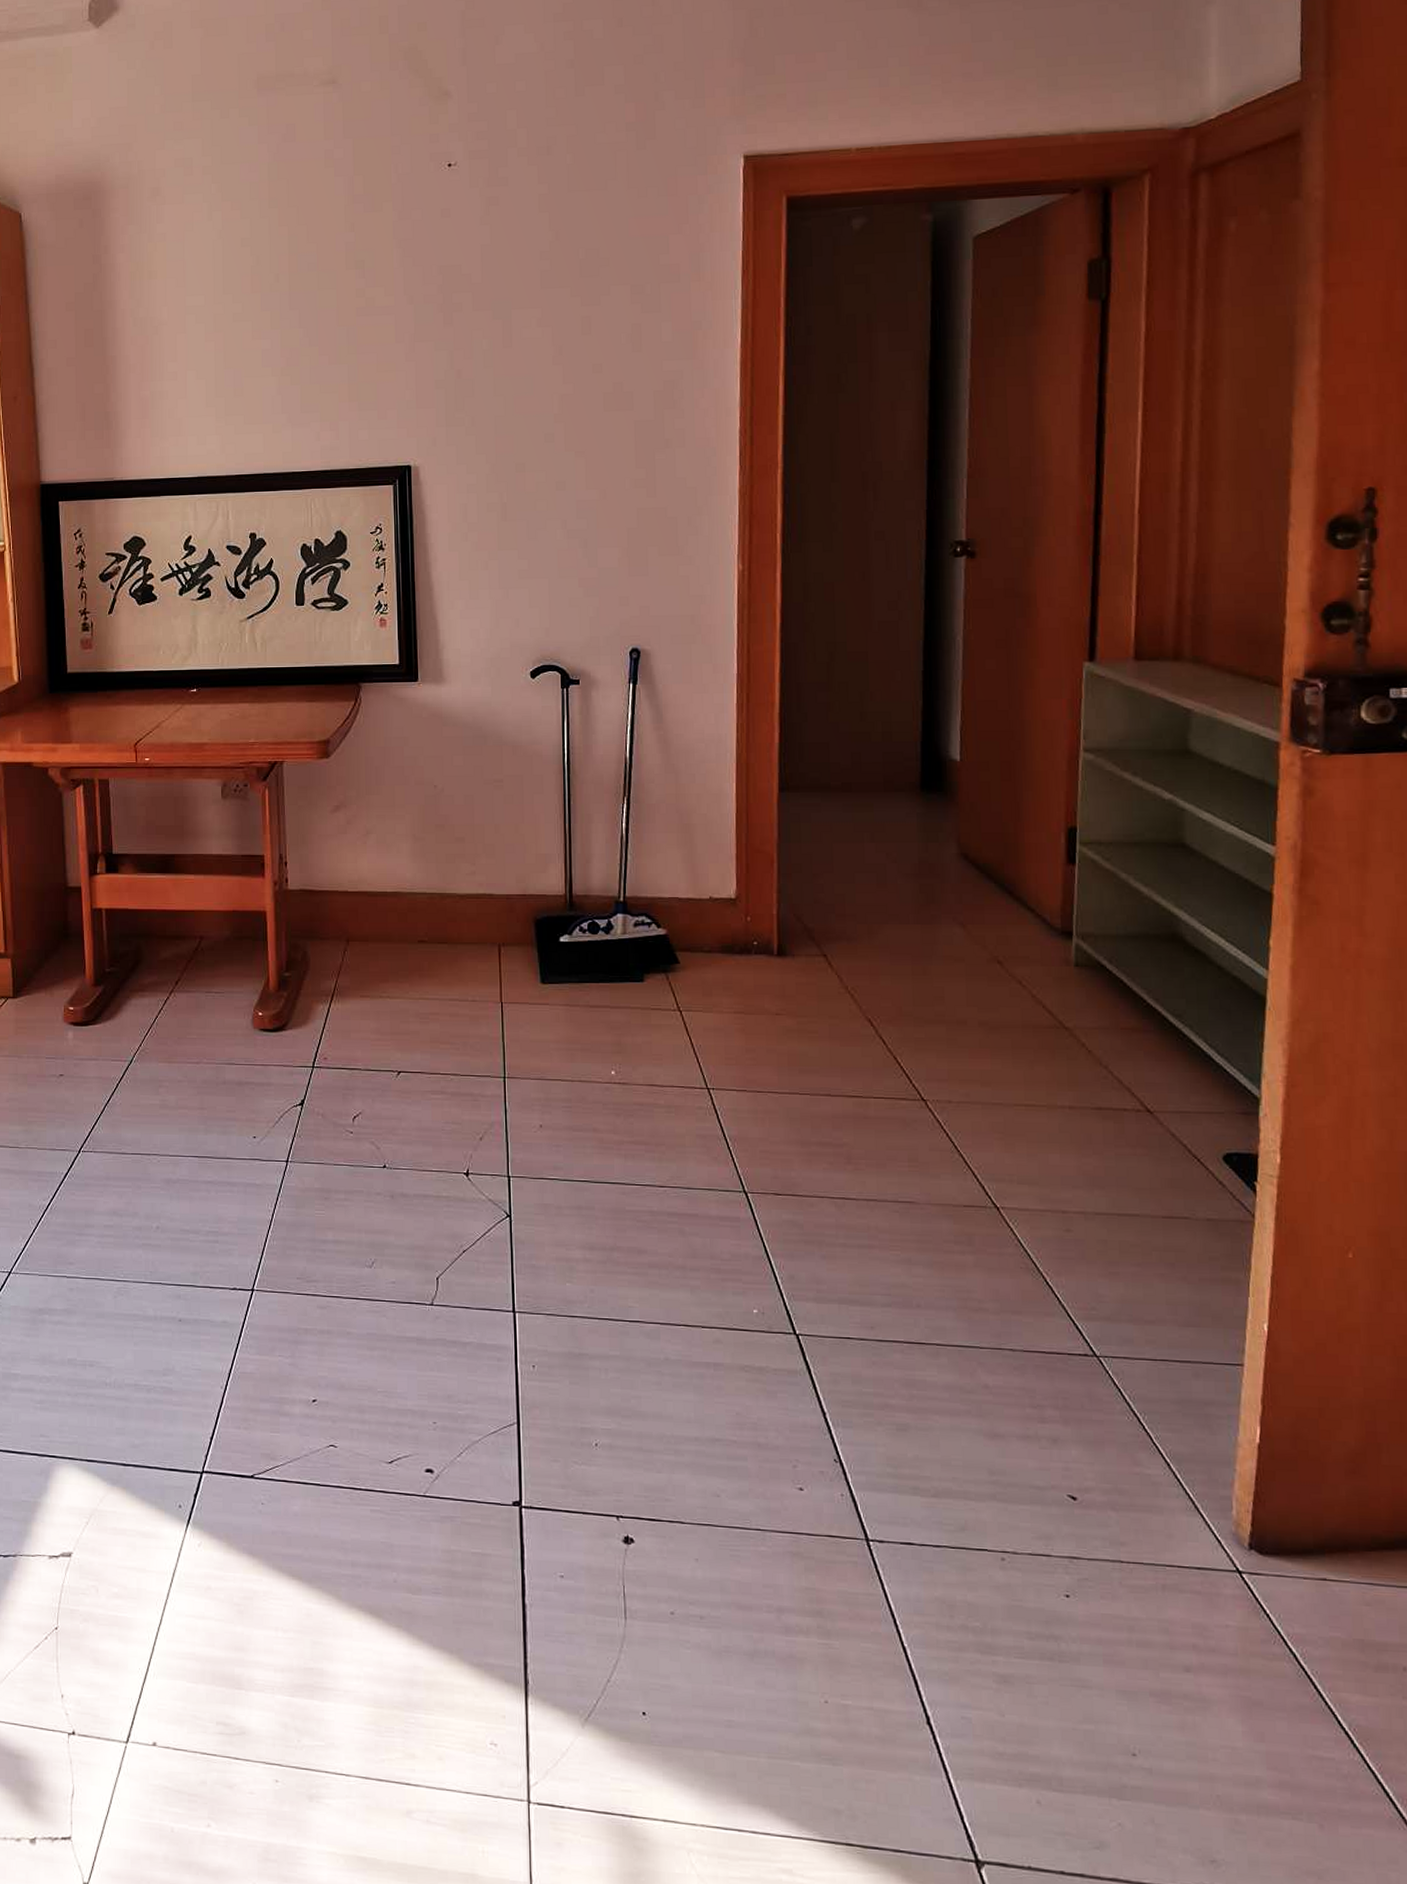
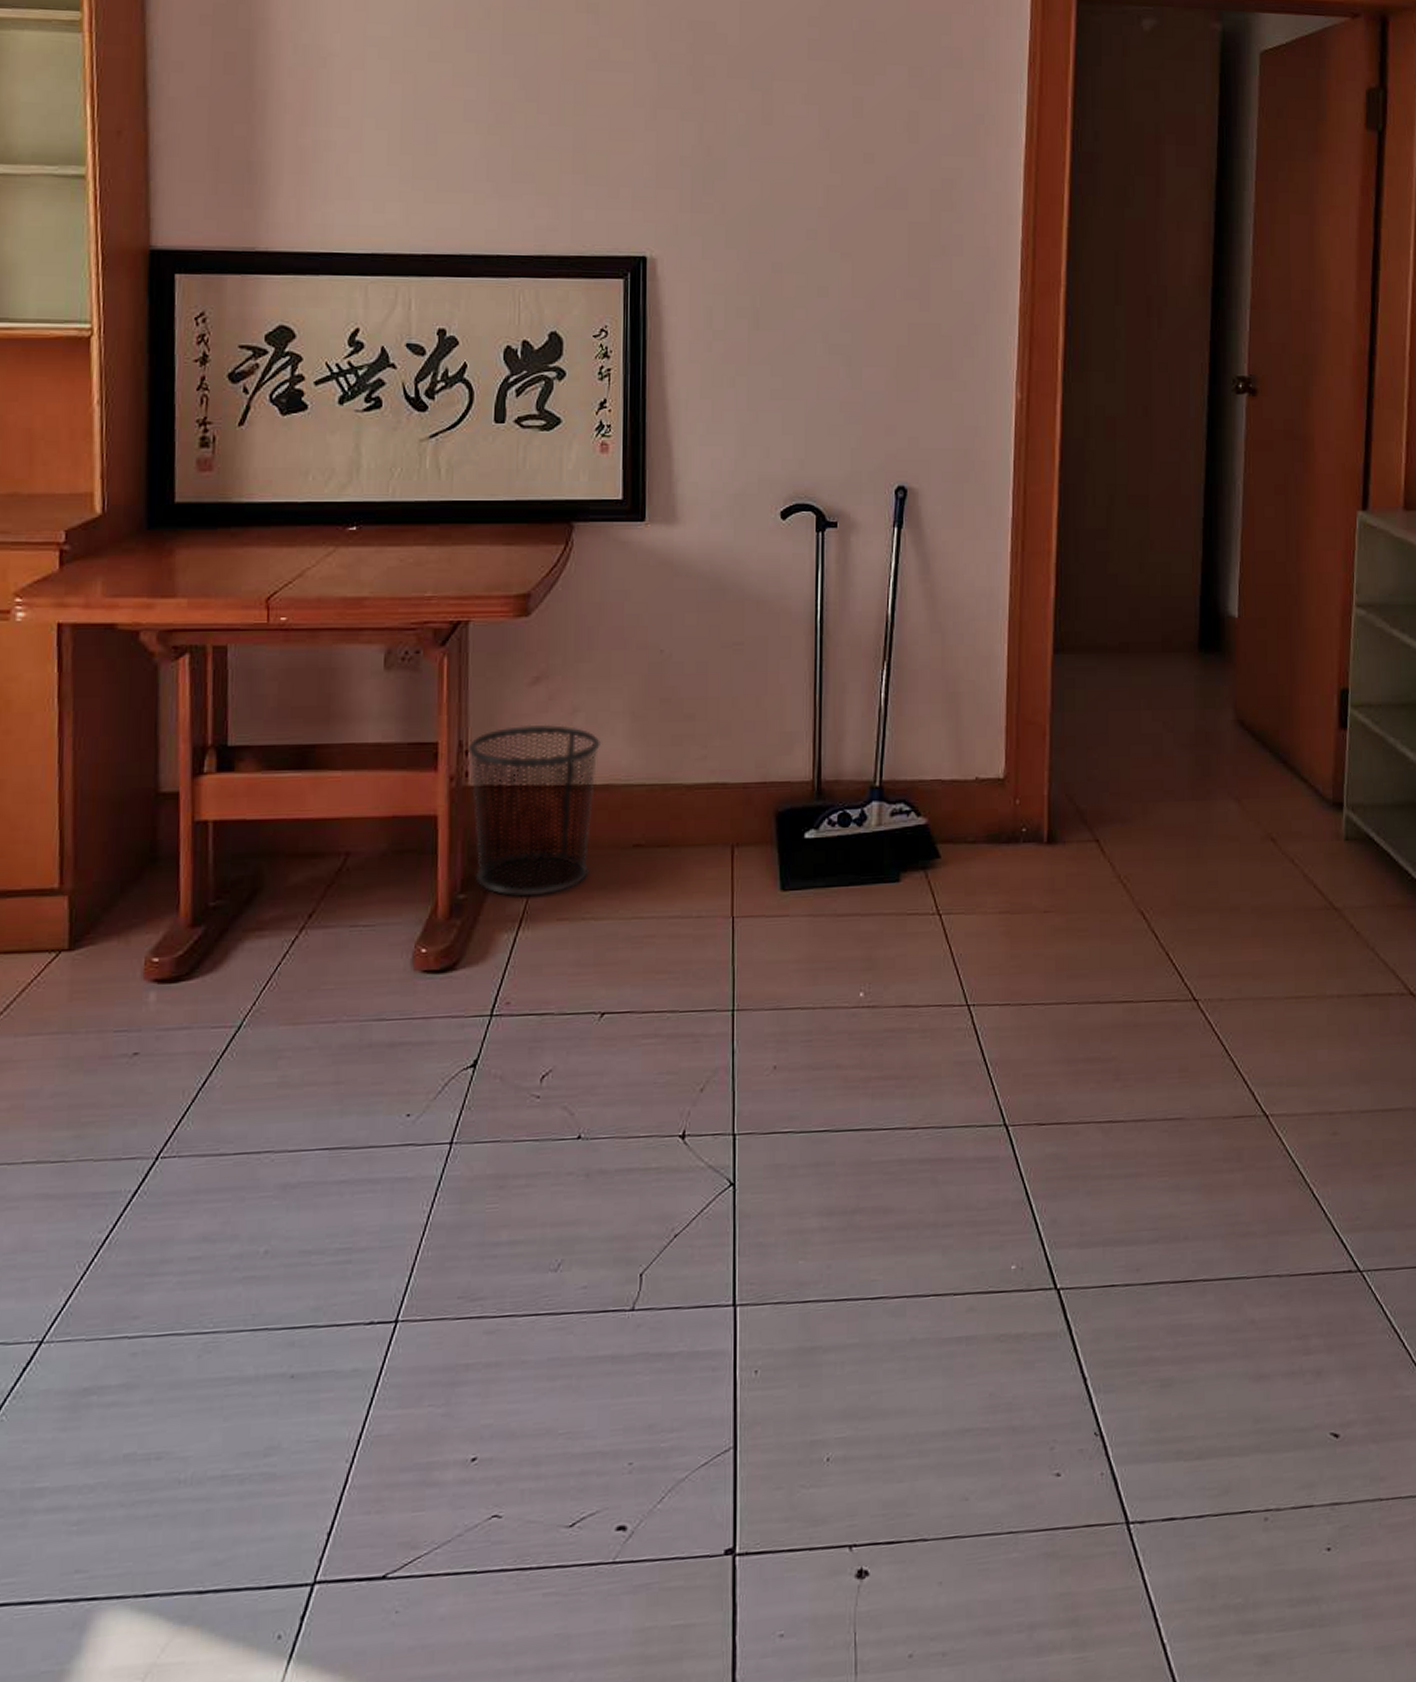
waste bin: none [286,843,390,977] -> present [467,724,602,897]

